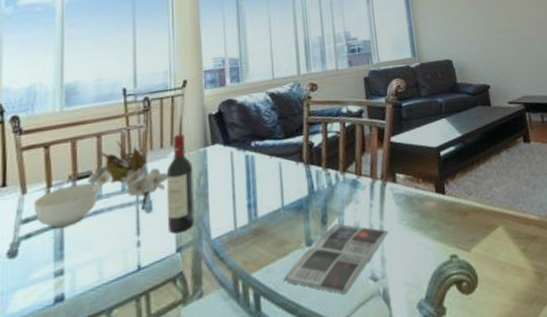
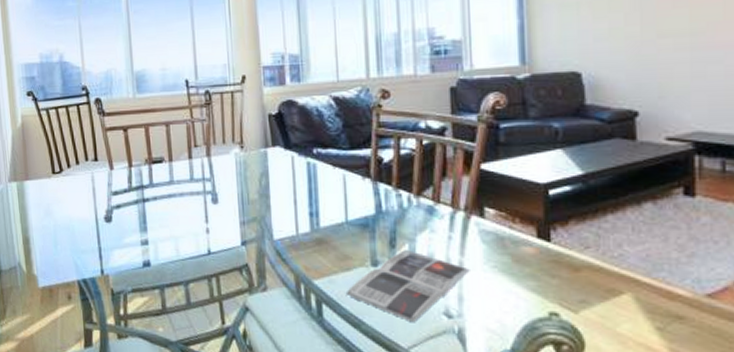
bowl: present [34,182,99,229] -> none [120,168,171,204]
flower arrangement: present [88,141,167,210] -> none [161,131,231,200]
wine bottle: present [166,134,195,234] -> none [229,131,257,228]

